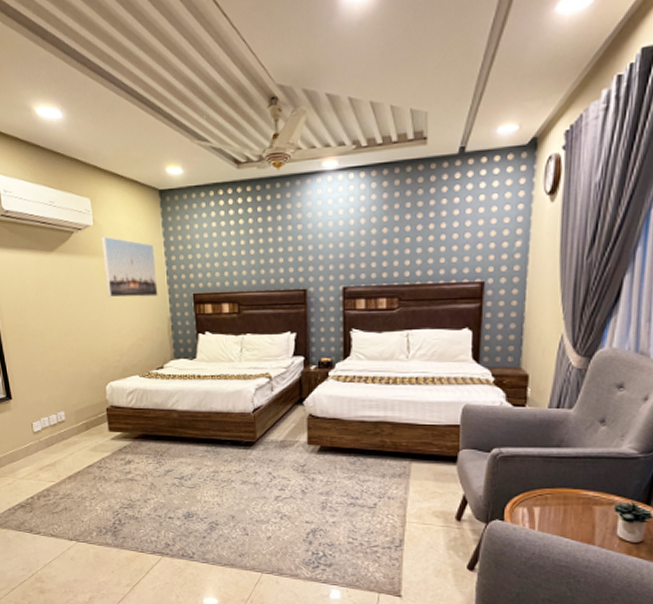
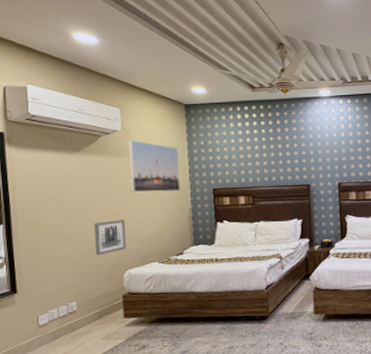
wall art: none [74,327,106,366] -> present [94,219,126,256]

